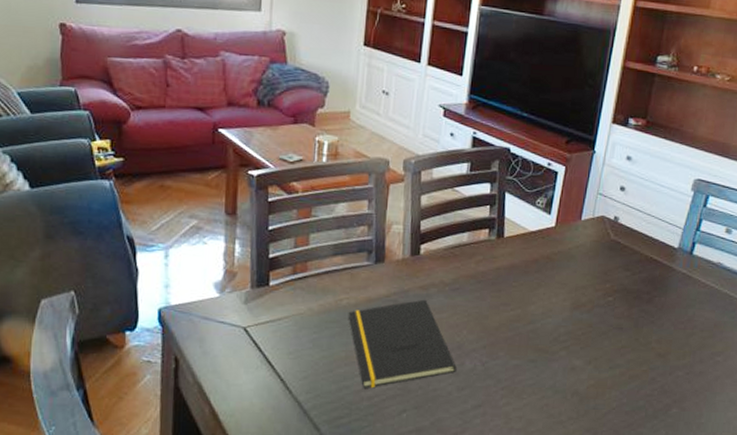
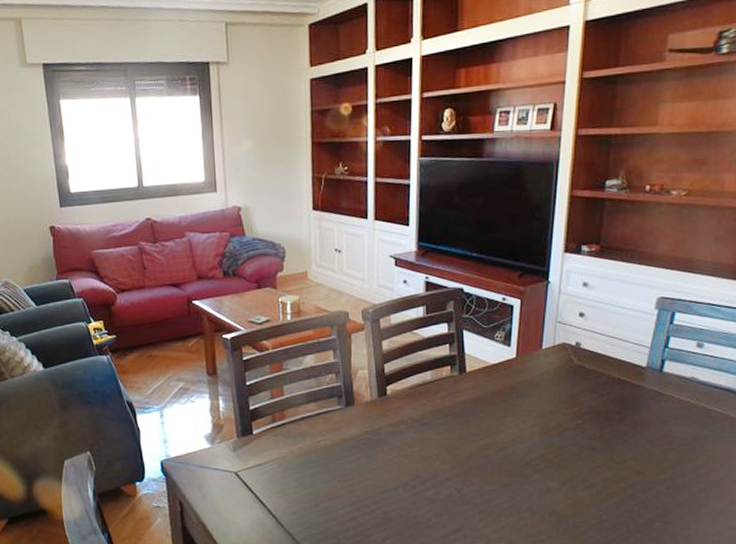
notepad: present [348,299,457,388] -> none [326,435,433,519]

